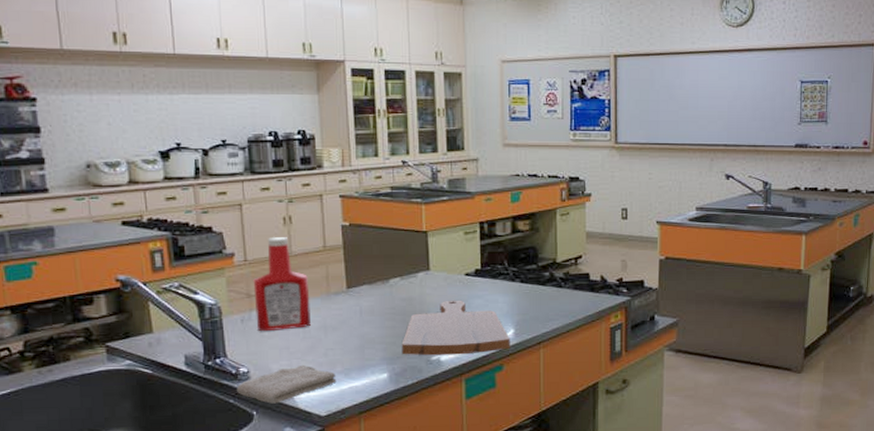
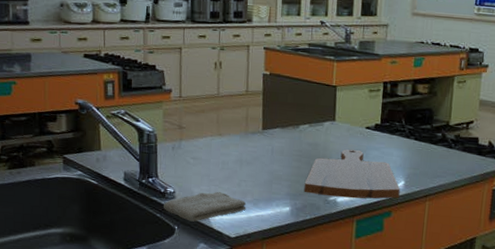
ketchup bottle: present [253,237,311,332] -> none [184,79,231,160]

